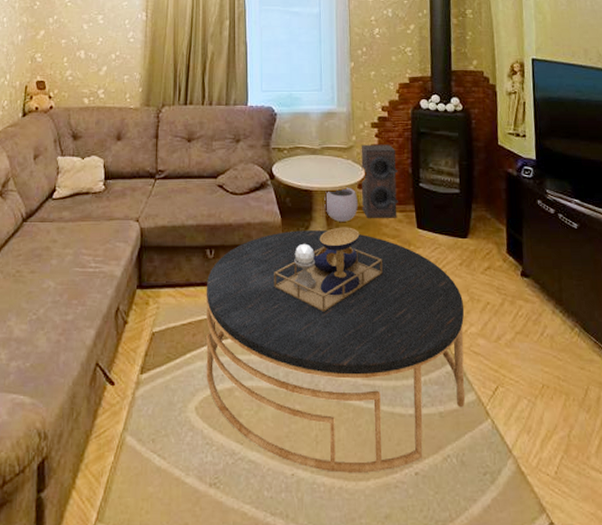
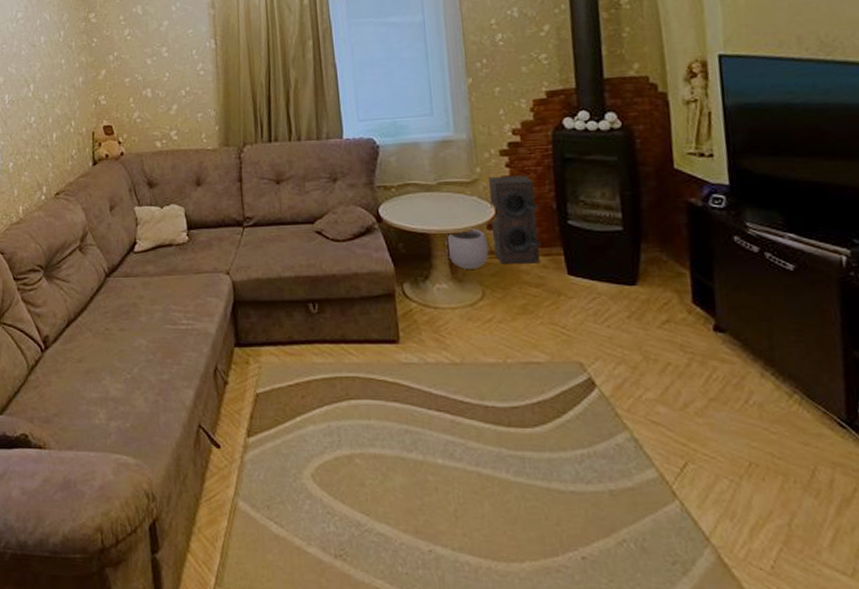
coffee table: present [206,227,466,473] -> none [312,275,644,554]

